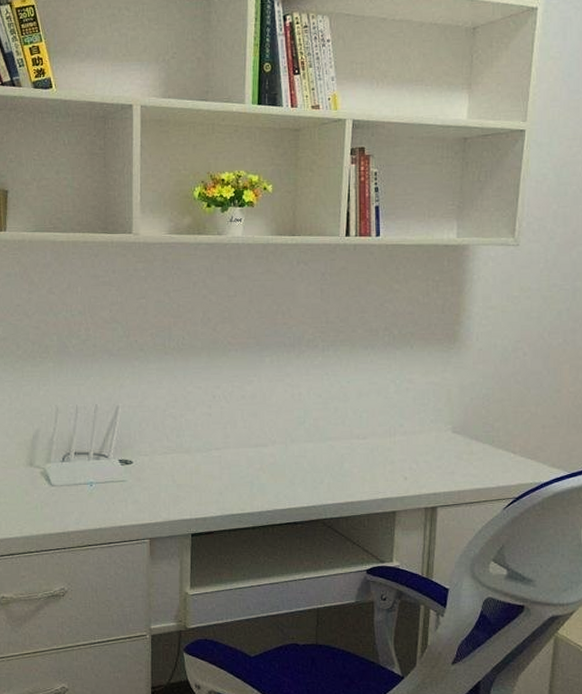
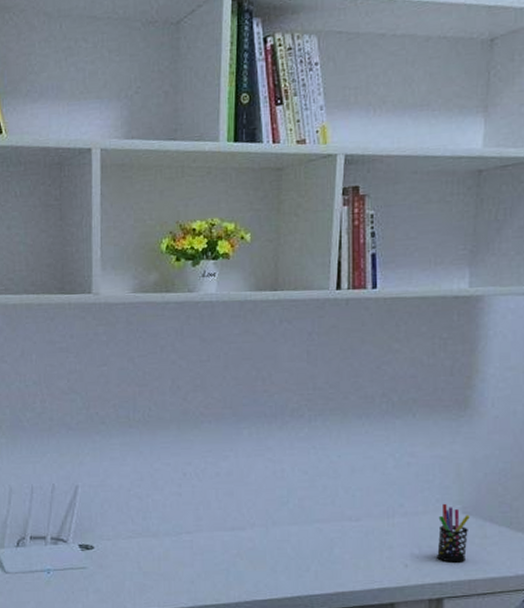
pen holder: none [432,424,459,475] -> present [437,503,470,562]

